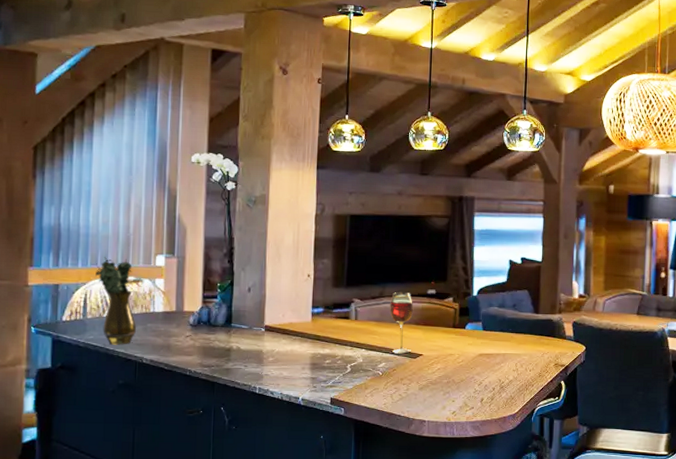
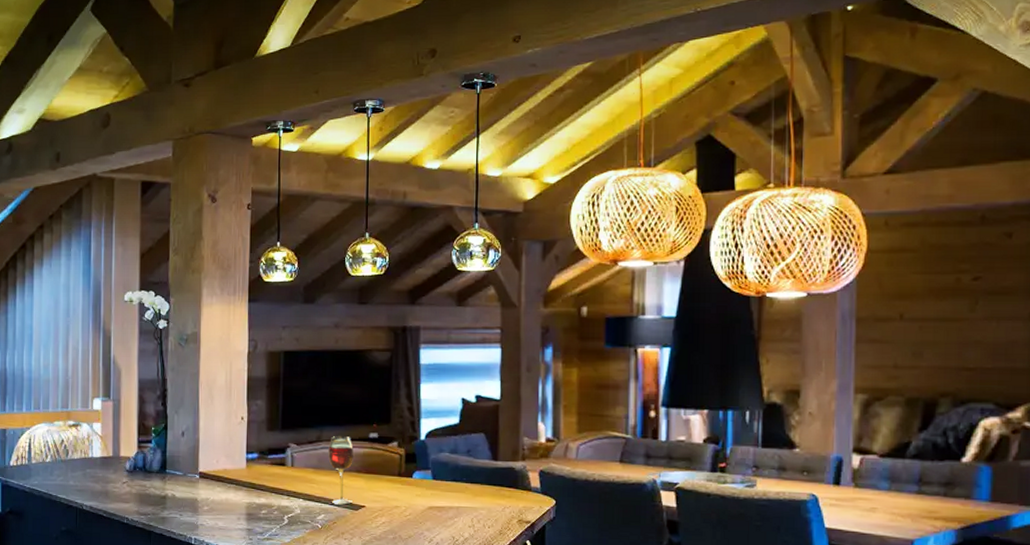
vase: present [95,257,137,345] -> none [38,401,77,491]

